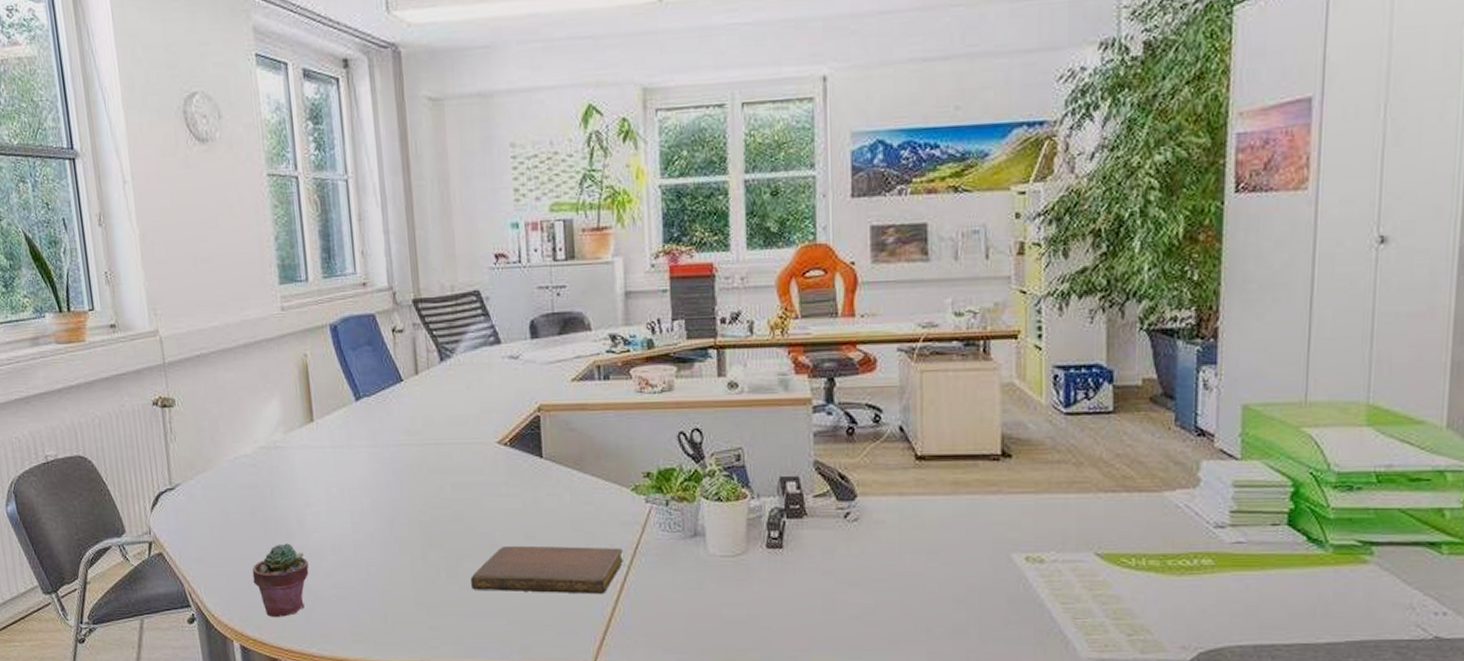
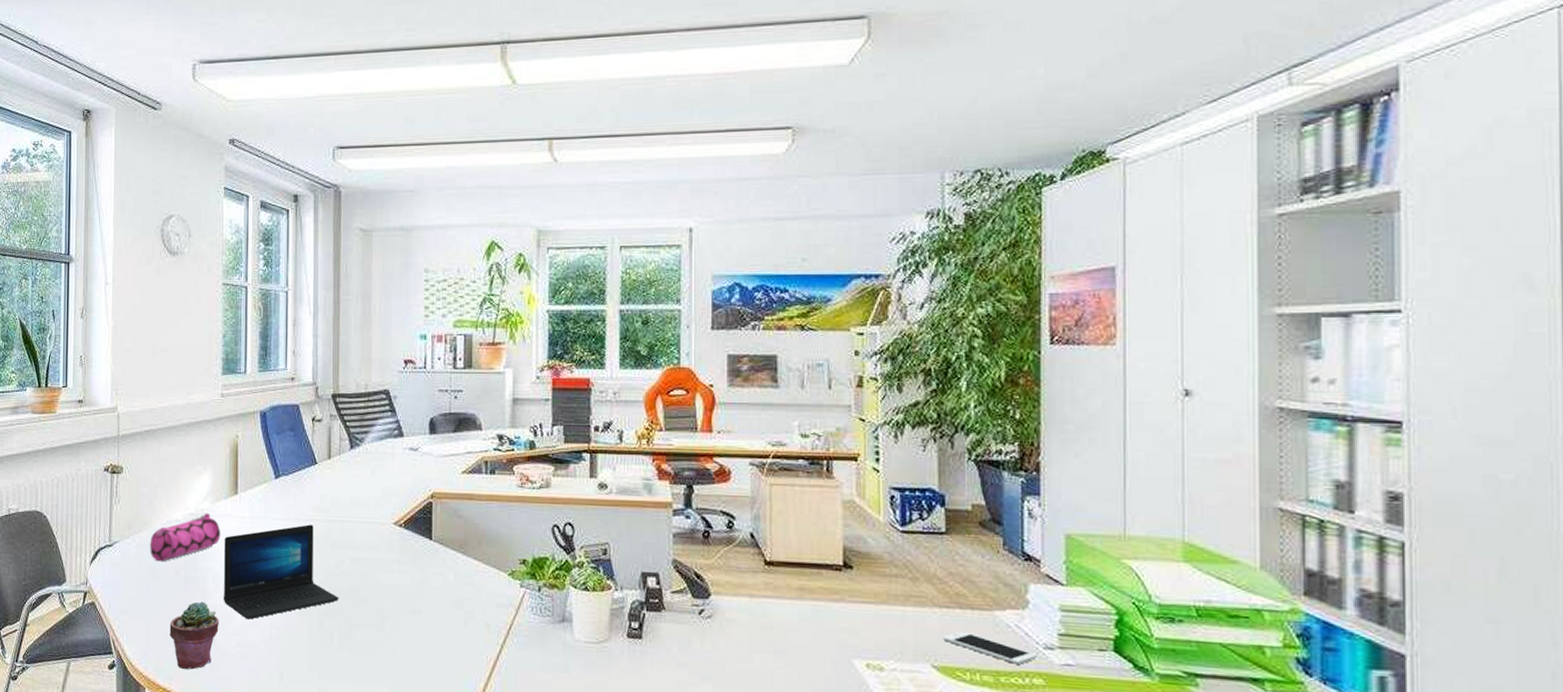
pencil case: none [217,445,300,503] -> present [150,513,221,562]
laptop: none [304,450,443,559] -> present [223,524,339,620]
notebook: present [471,545,623,595] -> none [360,618,497,670]
cell phone: none [1107,515,1207,546] -> present [943,631,1037,664]

